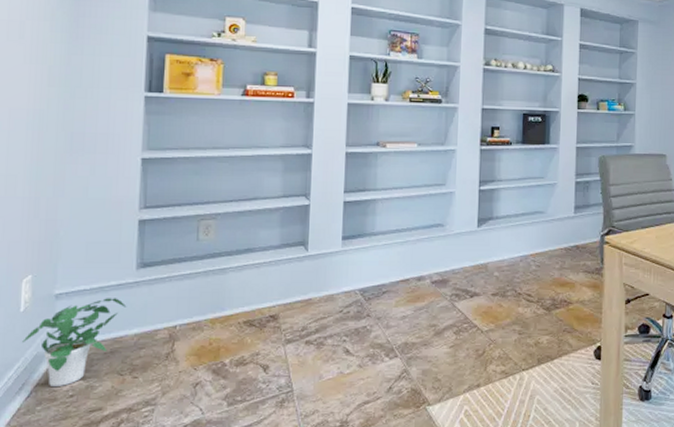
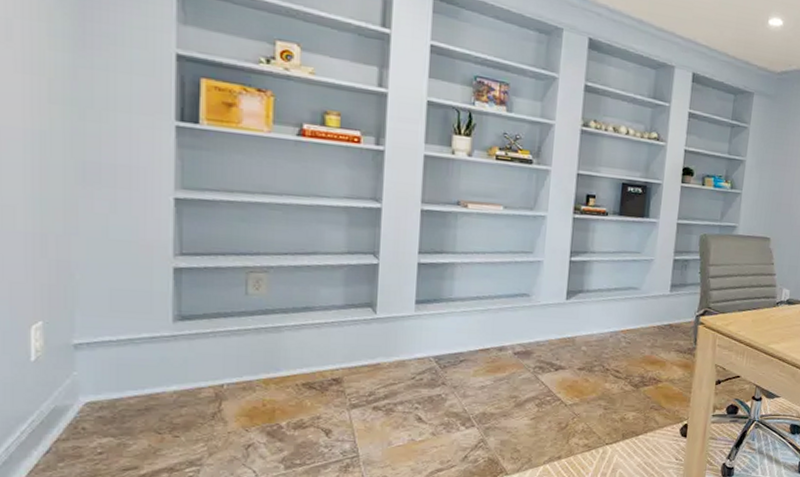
potted plant: present [22,298,127,388] -> none [36,351,163,444]

